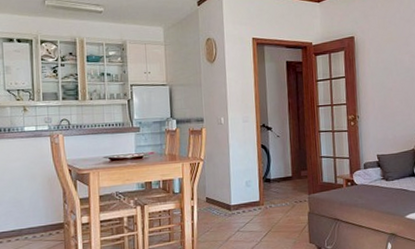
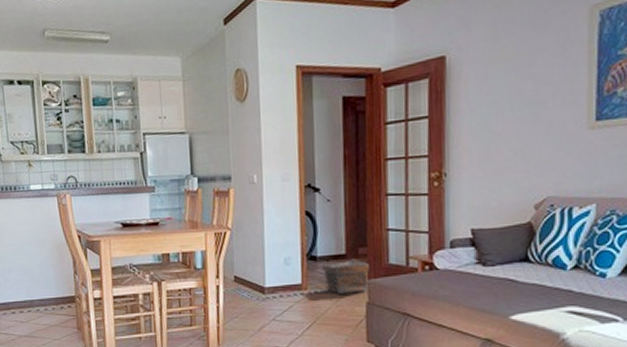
pouch: none [274,180,309,208] -> present [322,259,369,295]

